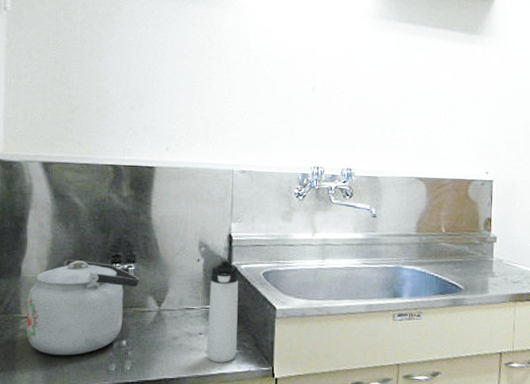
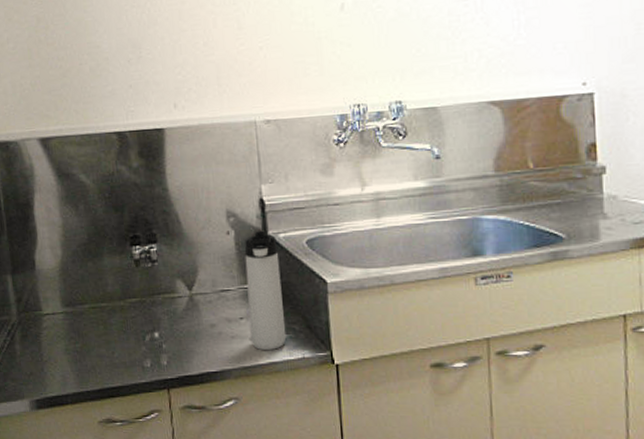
kettle: present [26,259,140,356] -> none [45,245,164,354]

